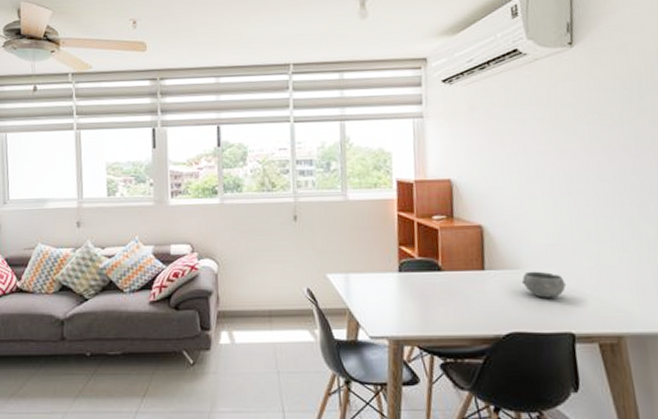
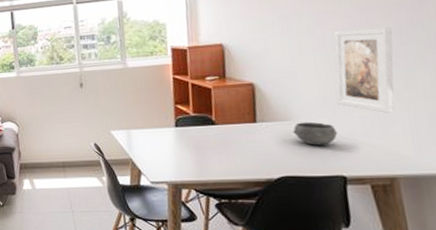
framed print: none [562,172,621,264] -> present [334,27,395,113]

